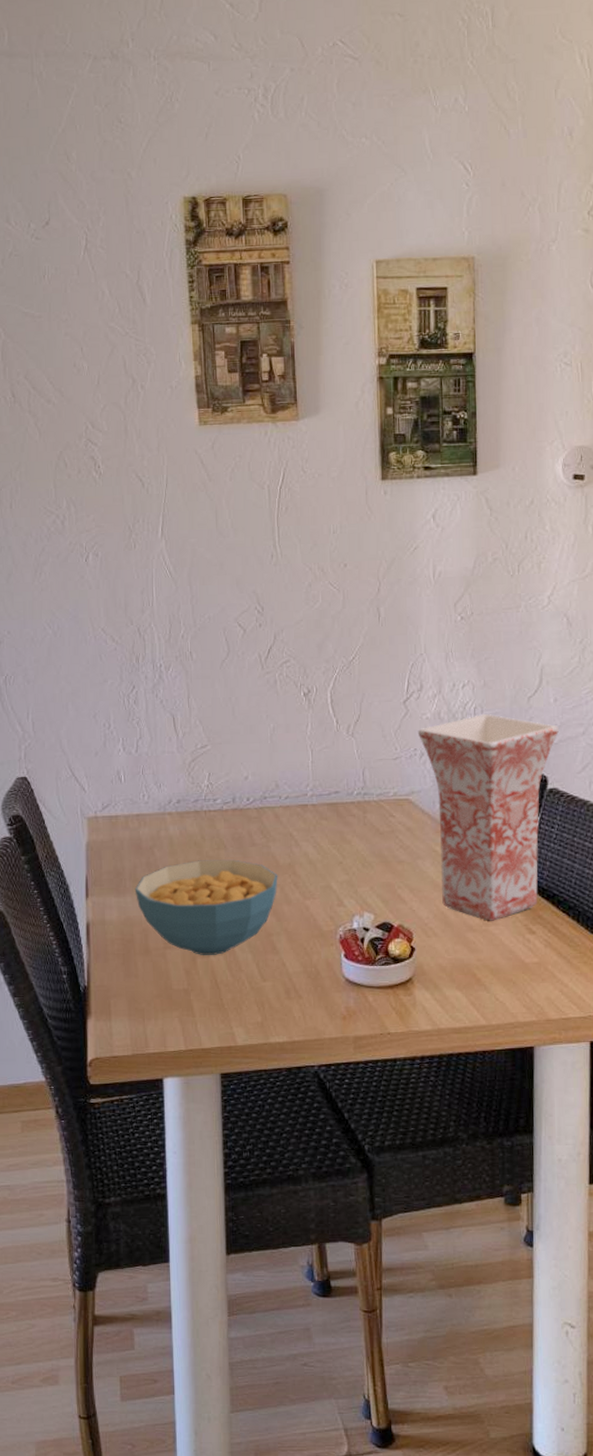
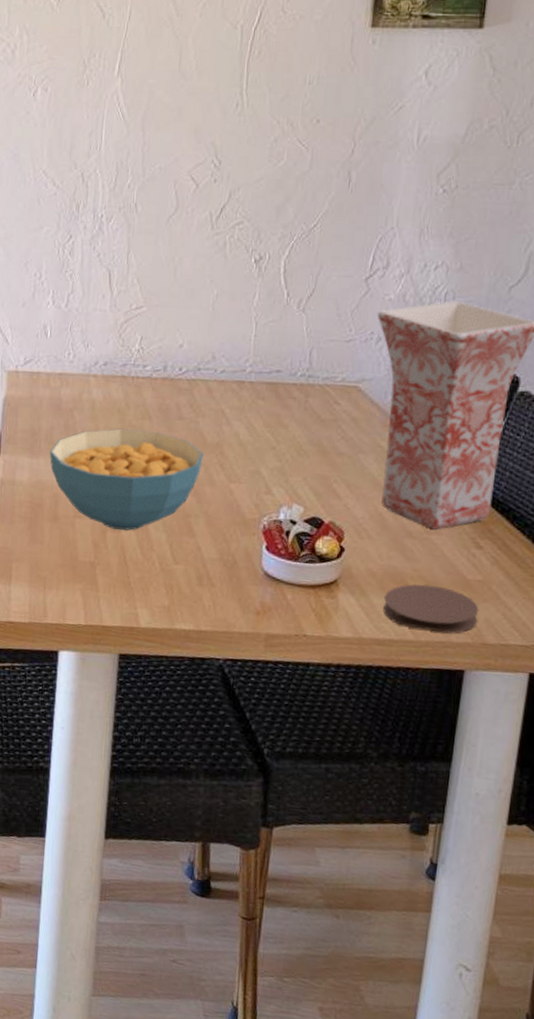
coaster: none [455,972,540,1015] -> present [383,584,479,634]

